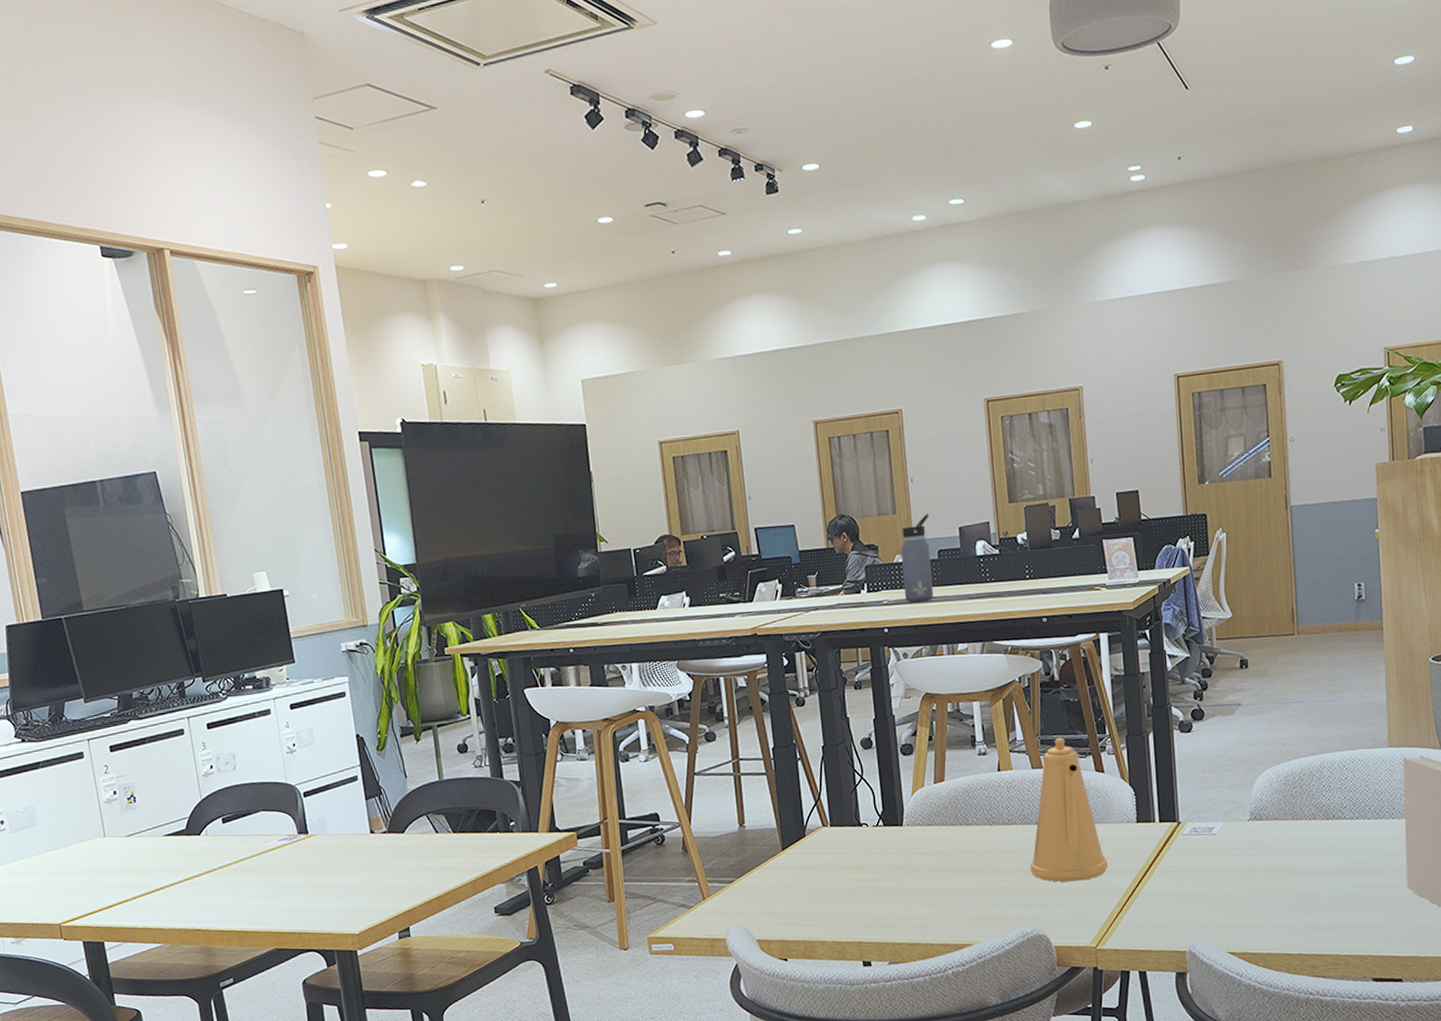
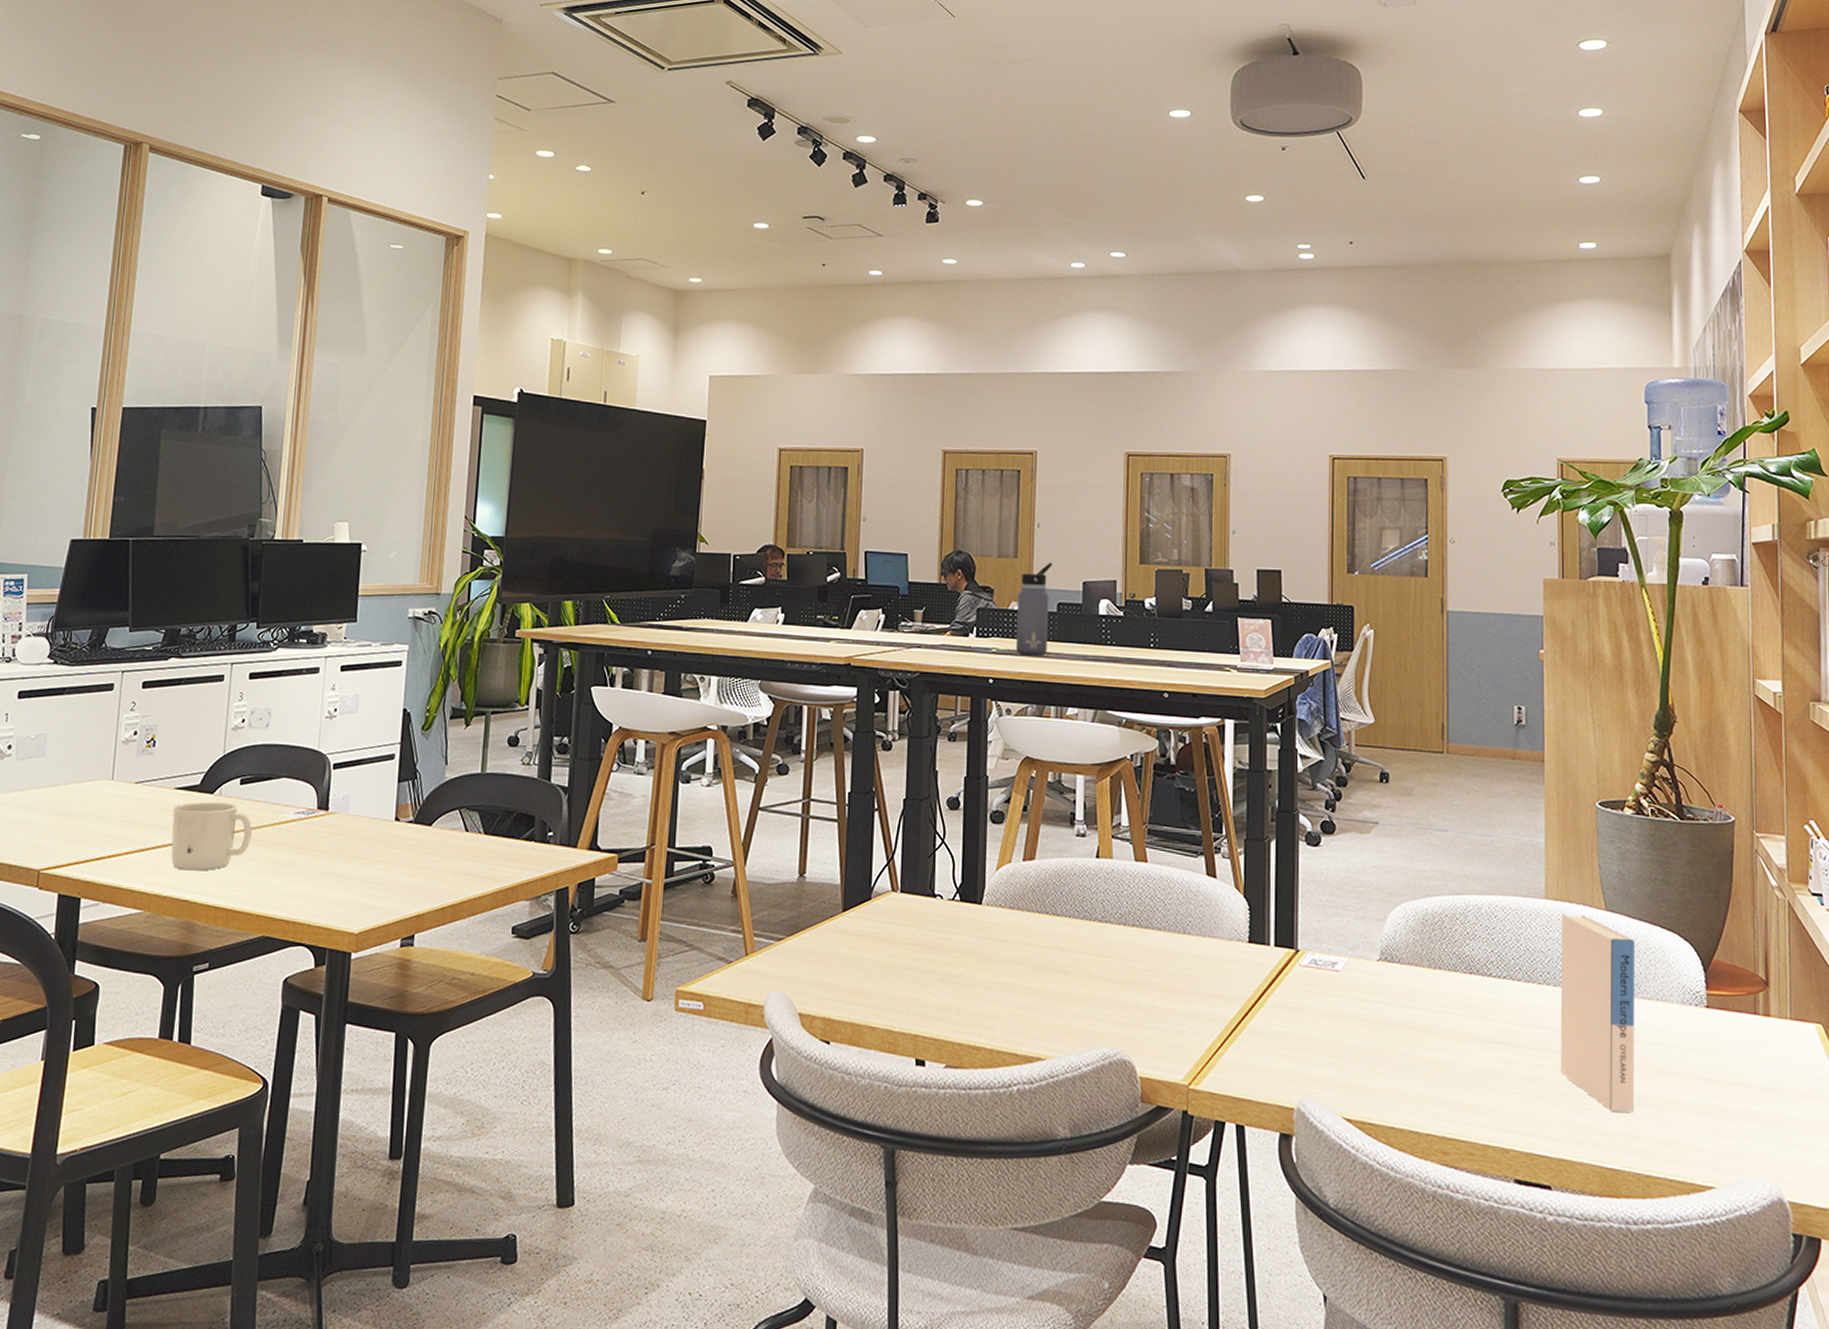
mug: none [167,841,245,905] -> present [171,801,252,871]
coffee pot: present [1030,737,1109,882] -> none [1121,829,1212,1002]

